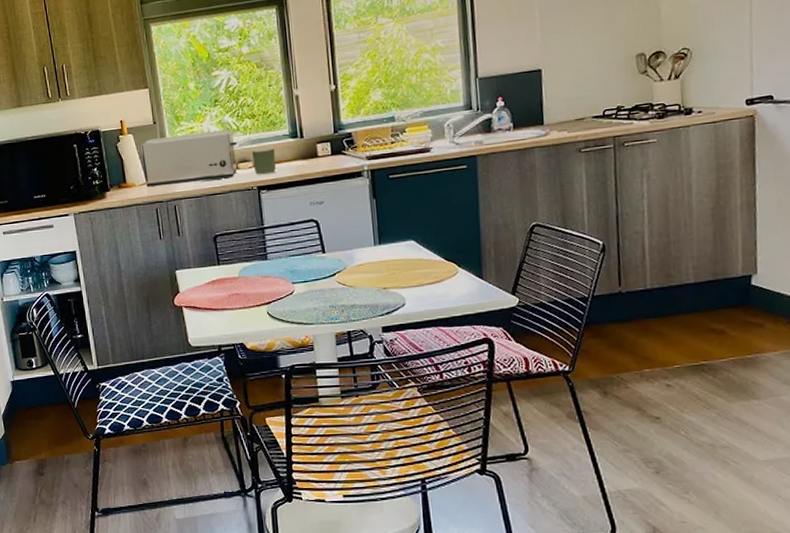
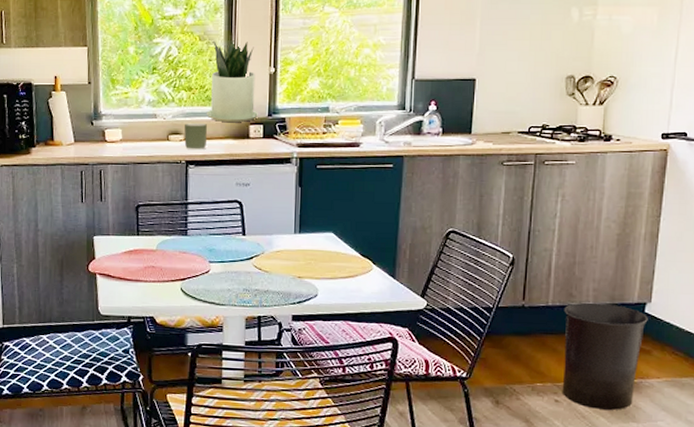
toaster: present [140,129,237,188] -> none [72,98,171,149]
planter: none [271,63,325,144] -> present [206,40,259,123]
waste bin: none [664,280,756,390] -> present [562,302,648,410]

